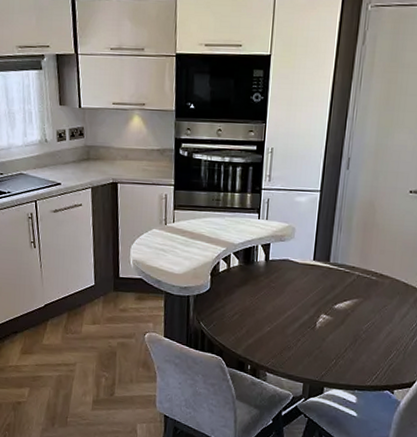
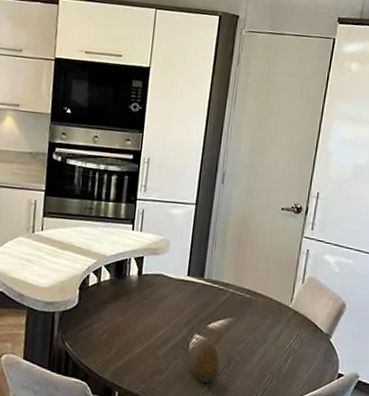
fruit: none [319,322,346,359] -> present [192,343,220,384]

